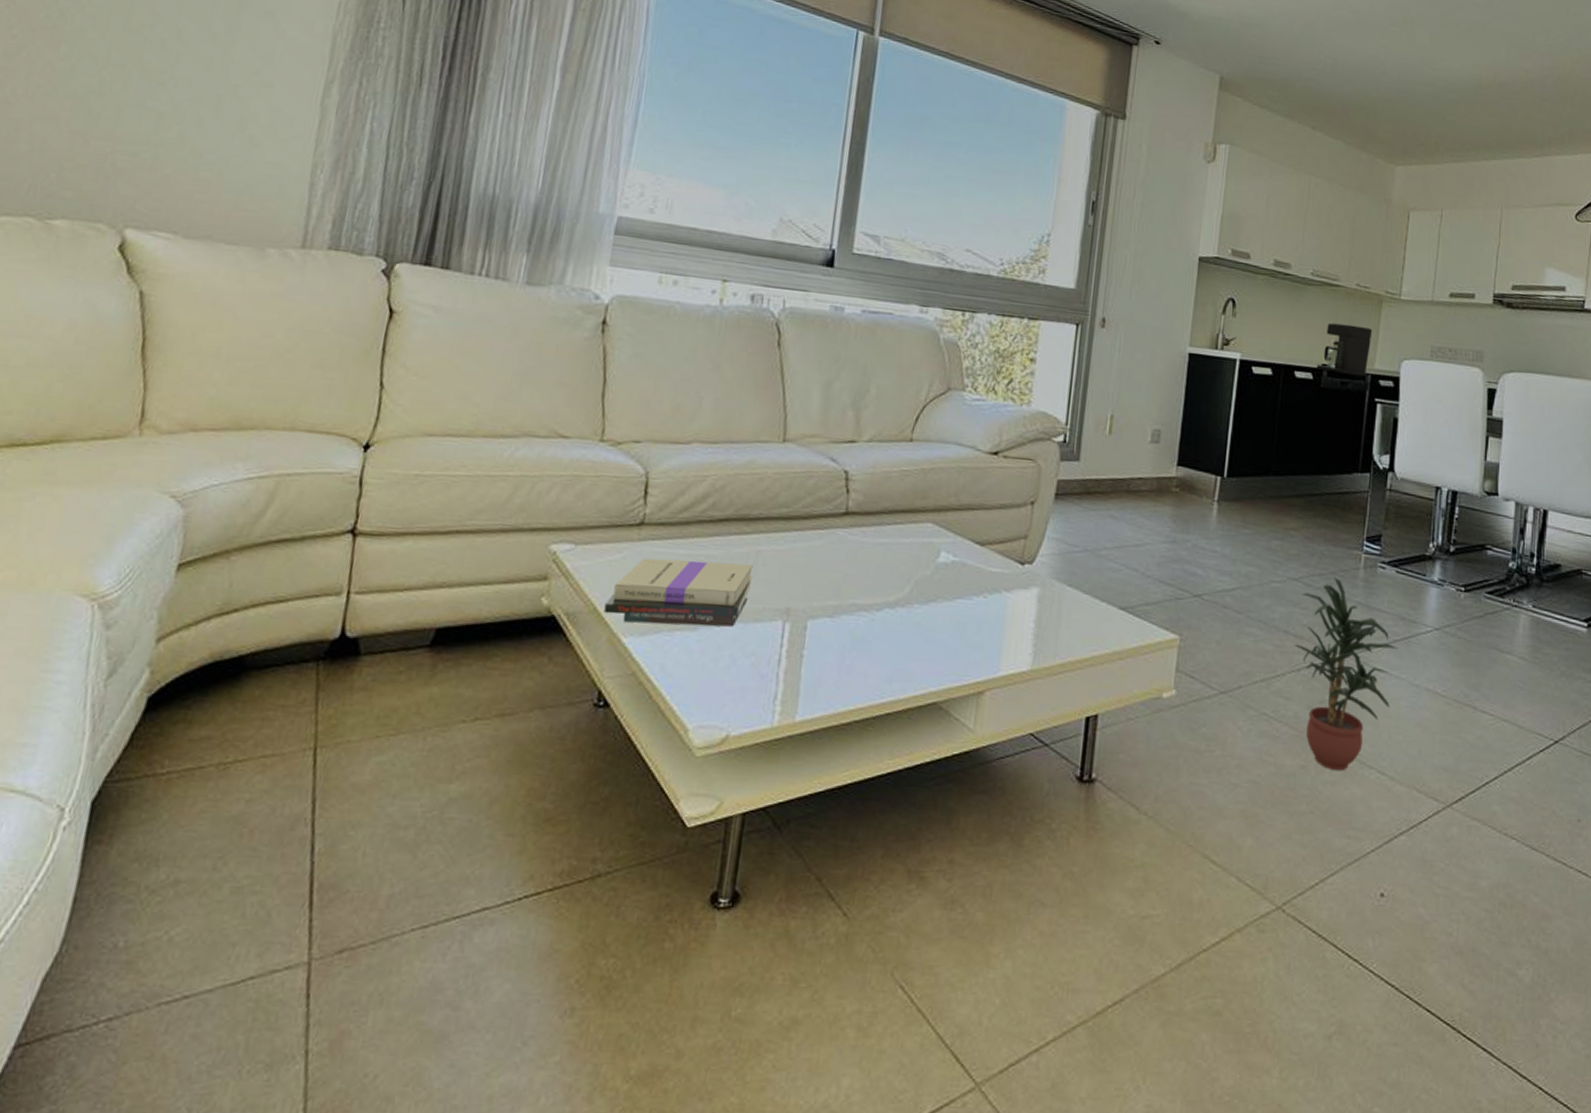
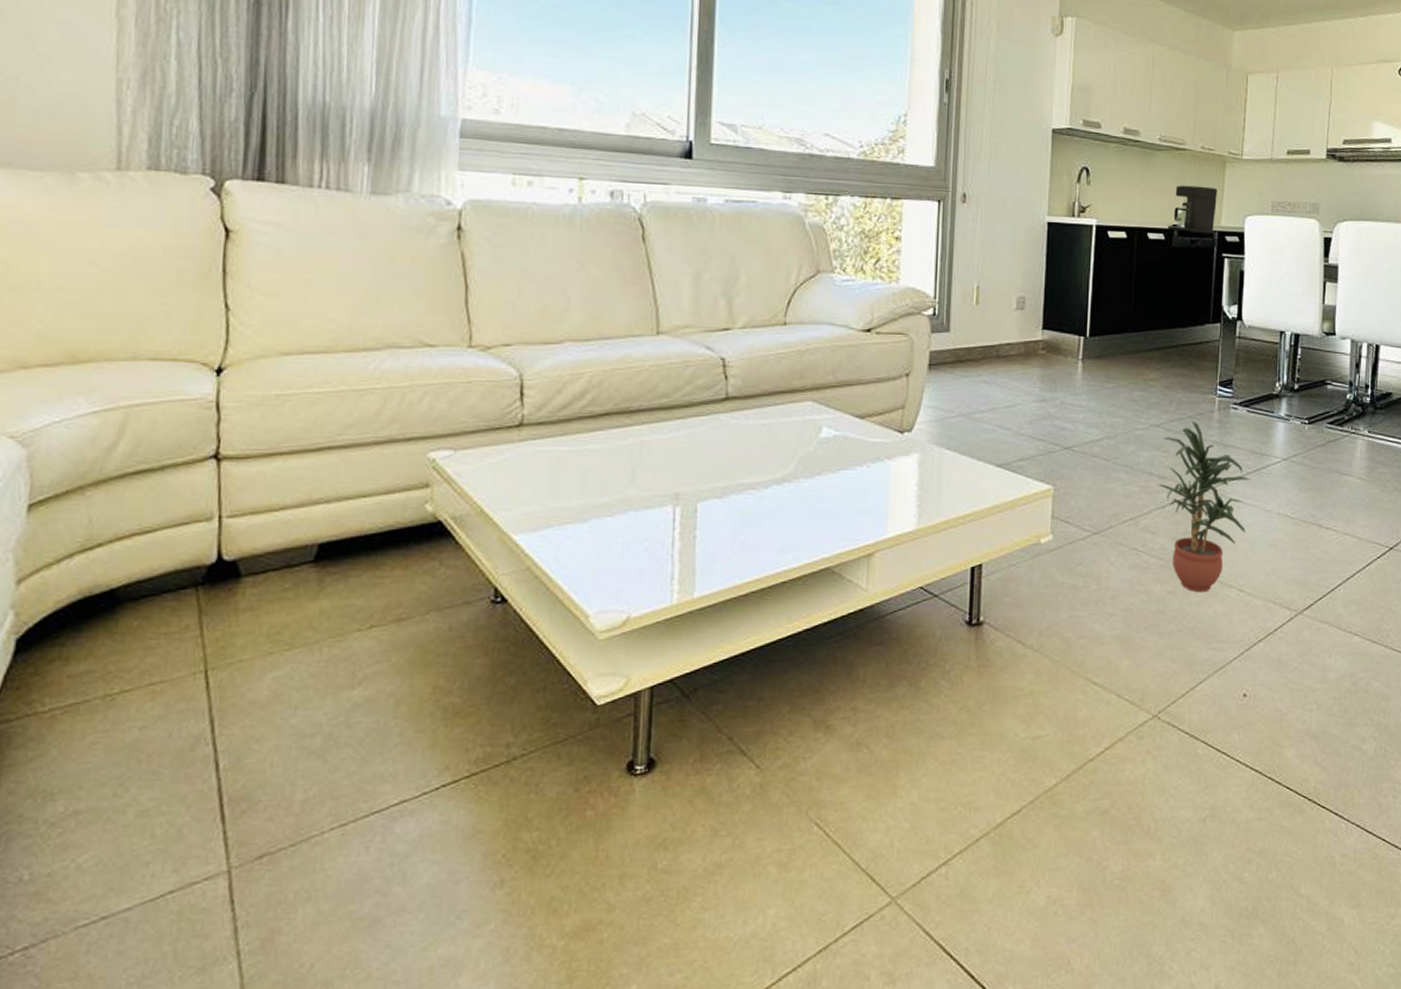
books: present [604,558,753,627] -> none [491,454,638,520]

